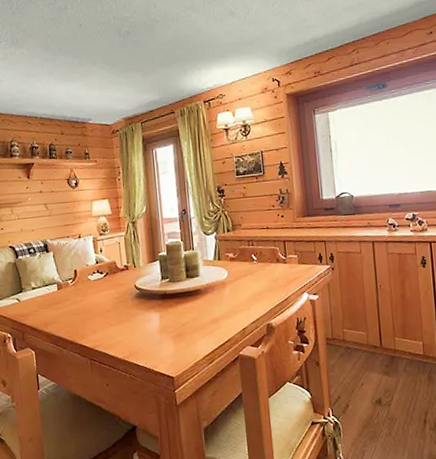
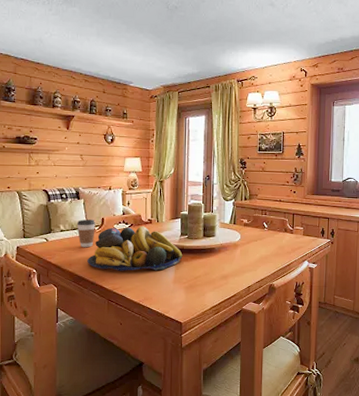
coffee cup: none [48,273,69,305] -> present [76,219,95,248]
fruit bowl: none [63,274,166,326] -> present [87,226,183,271]

